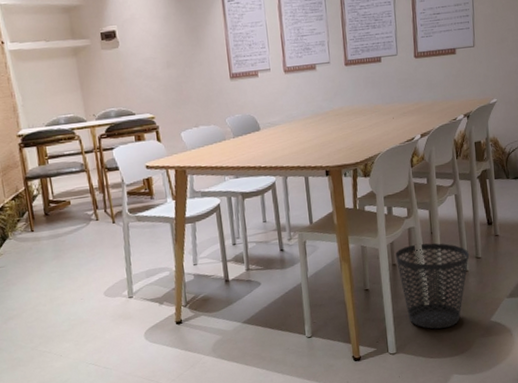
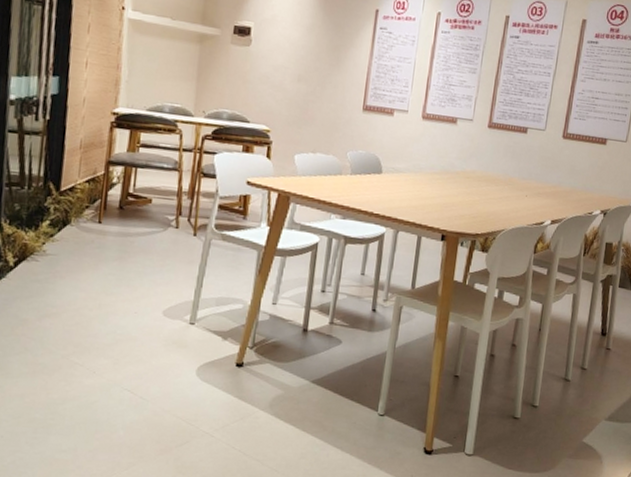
wastebasket: present [396,243,470,329] -> none [494,338,575,439]

